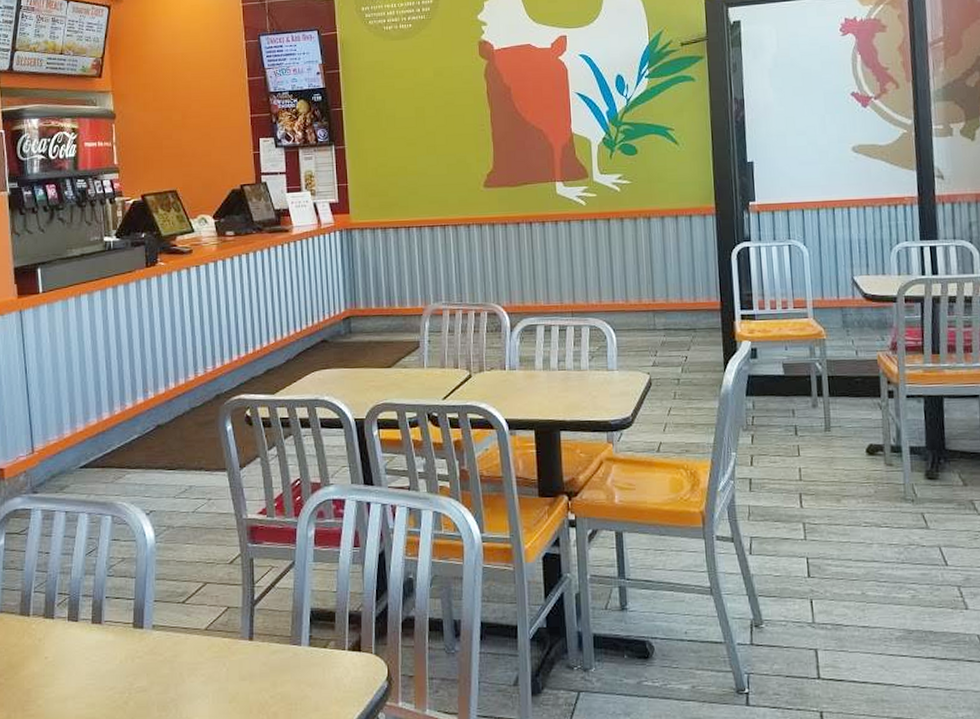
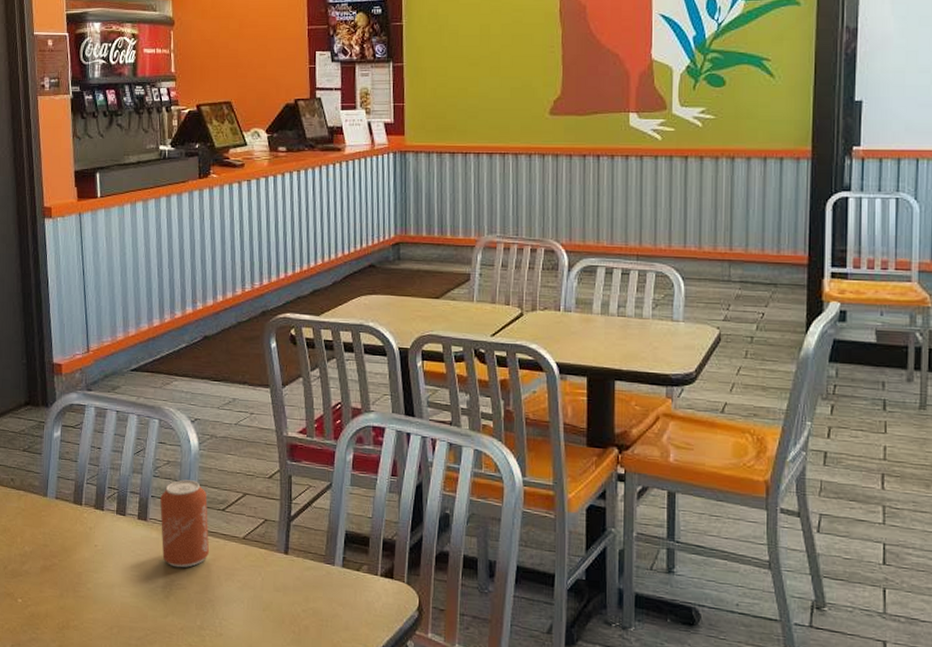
can: none [116,575,171,670] -> present [160,479,210,568]

